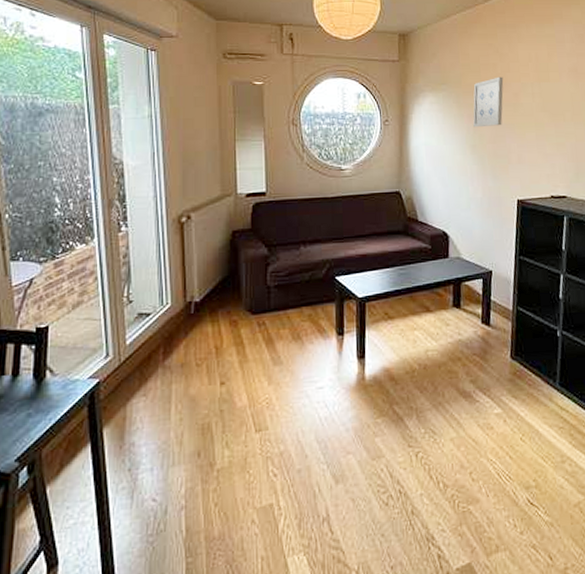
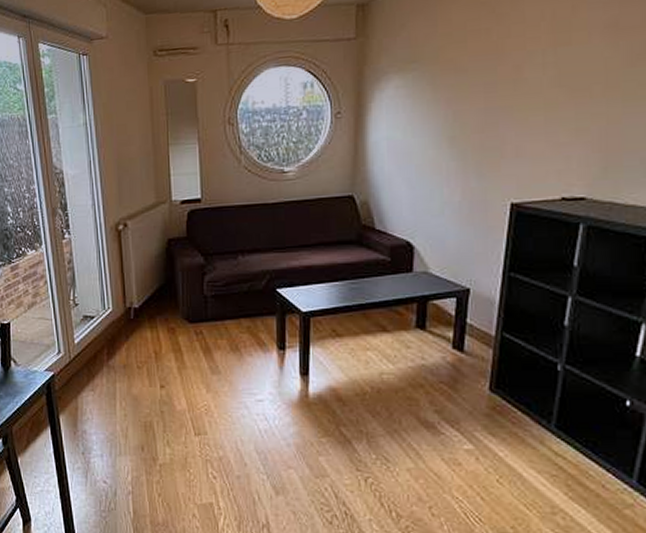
wall art: present [473,76,504,128] -> none [453,45,501,115]

